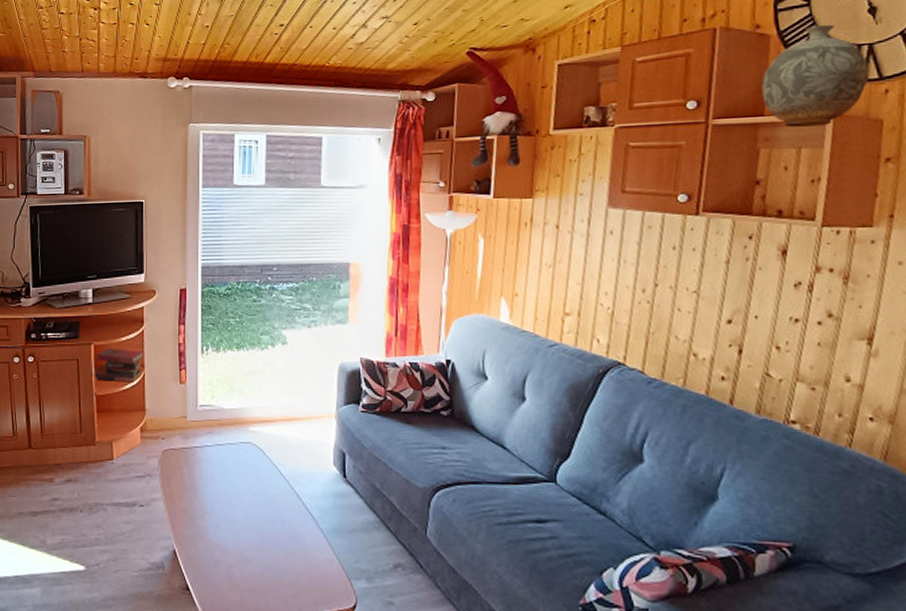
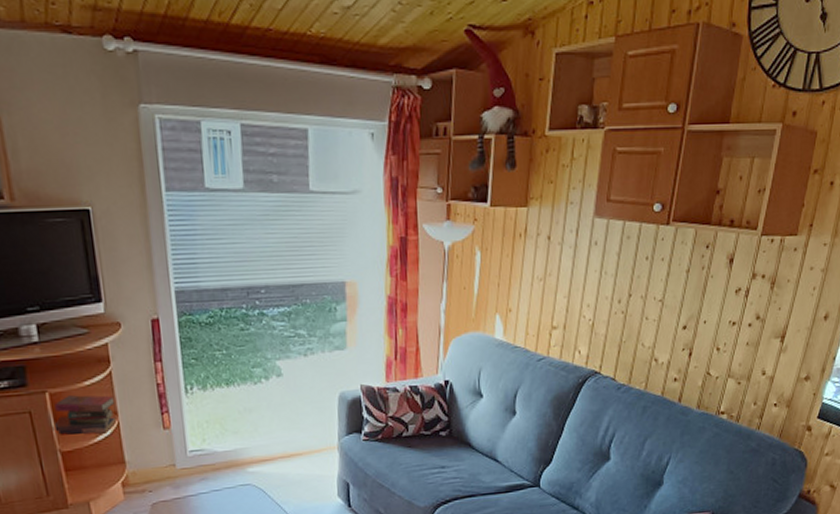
decorative vase: present [761,24,870,127] -> none [730,28,814,136]

